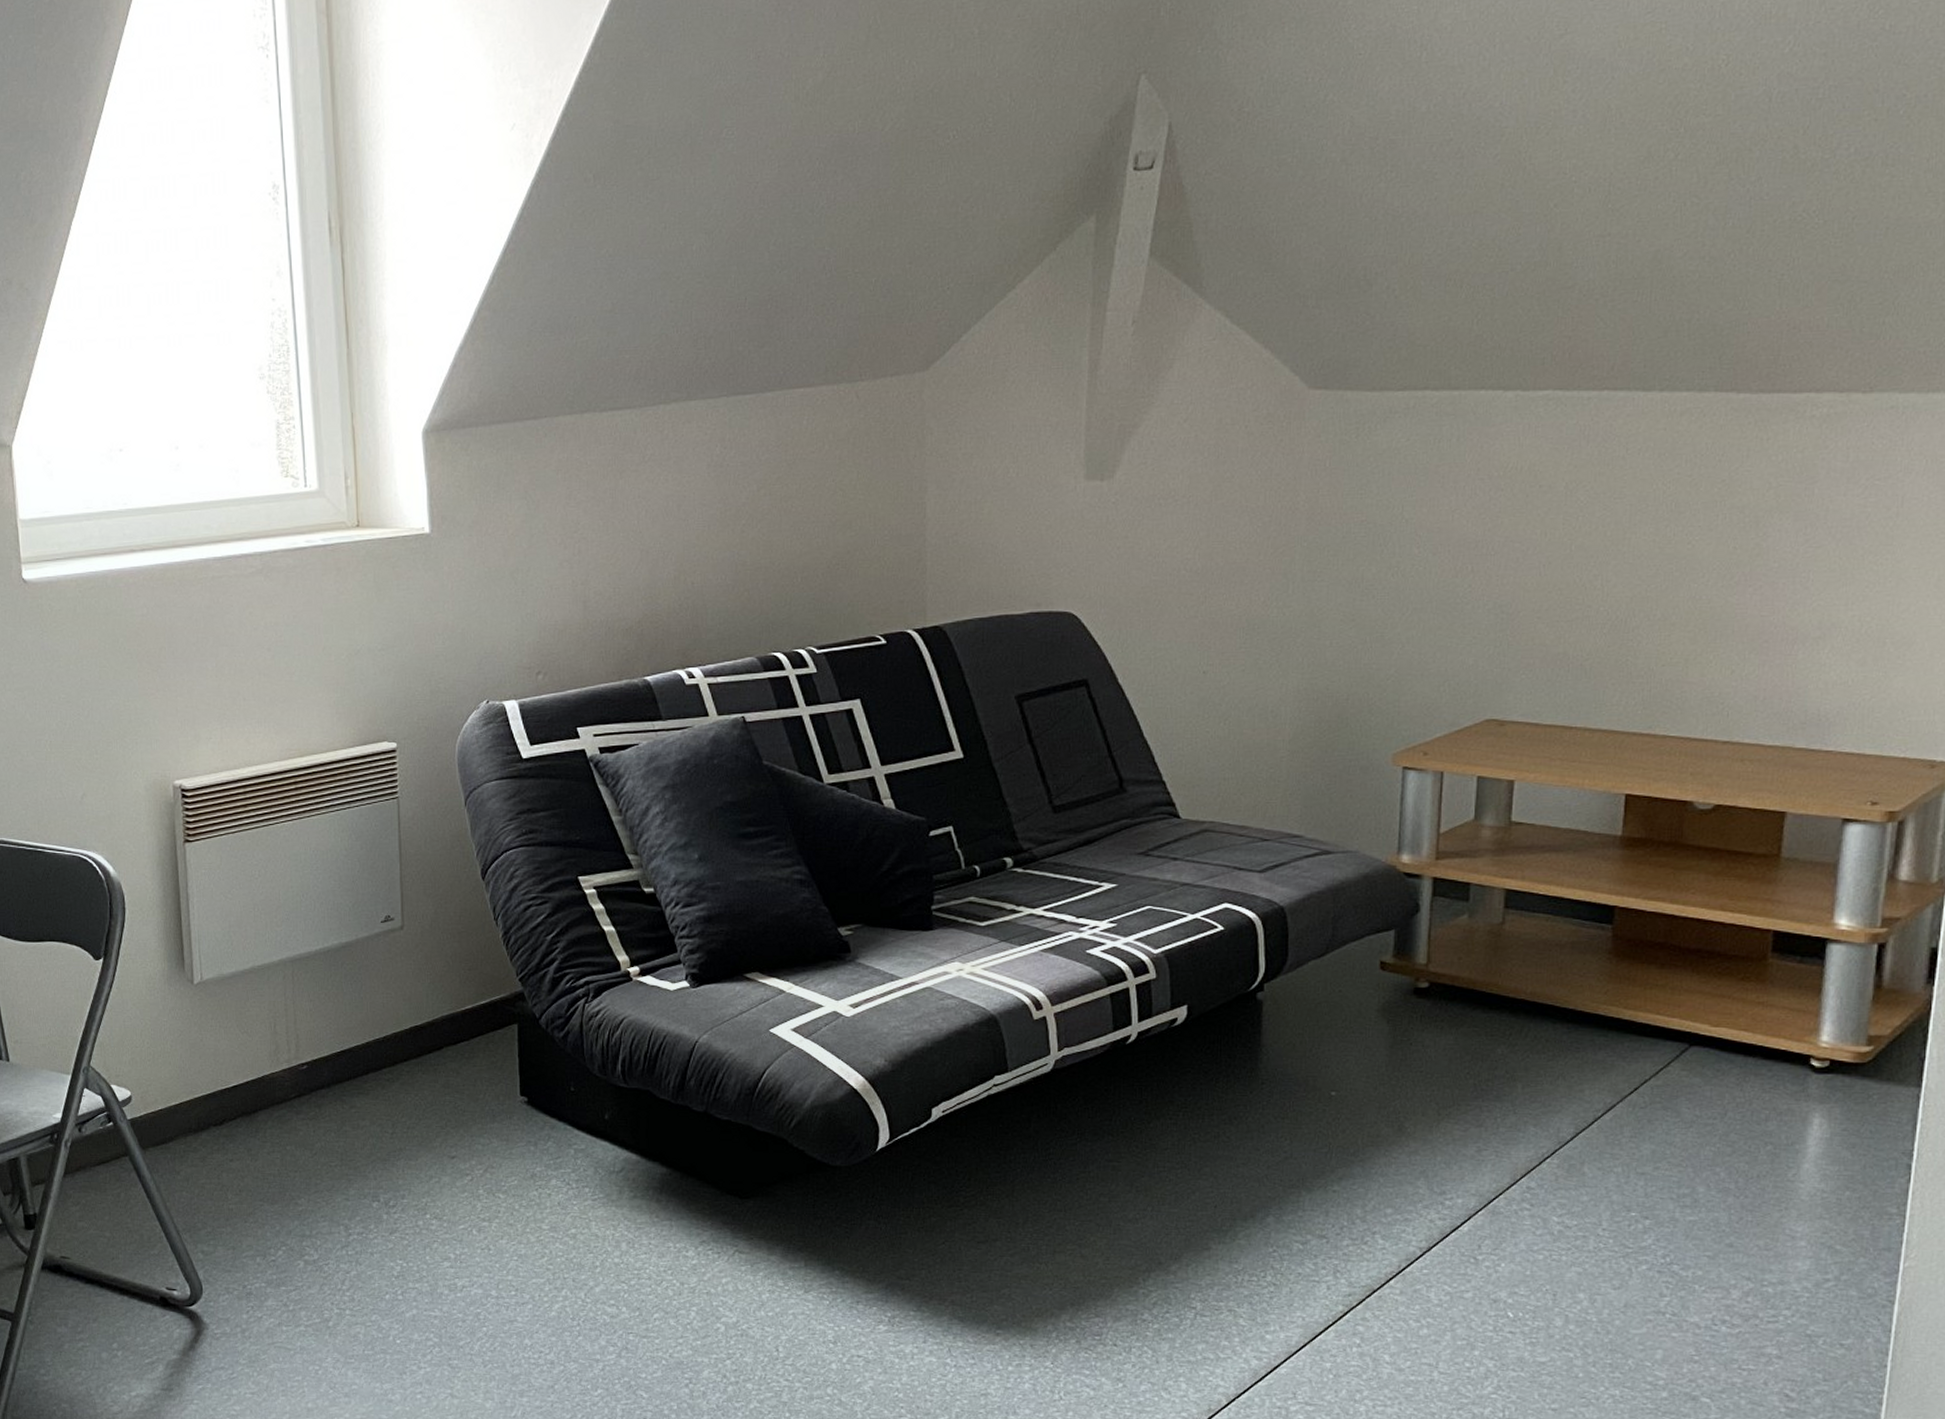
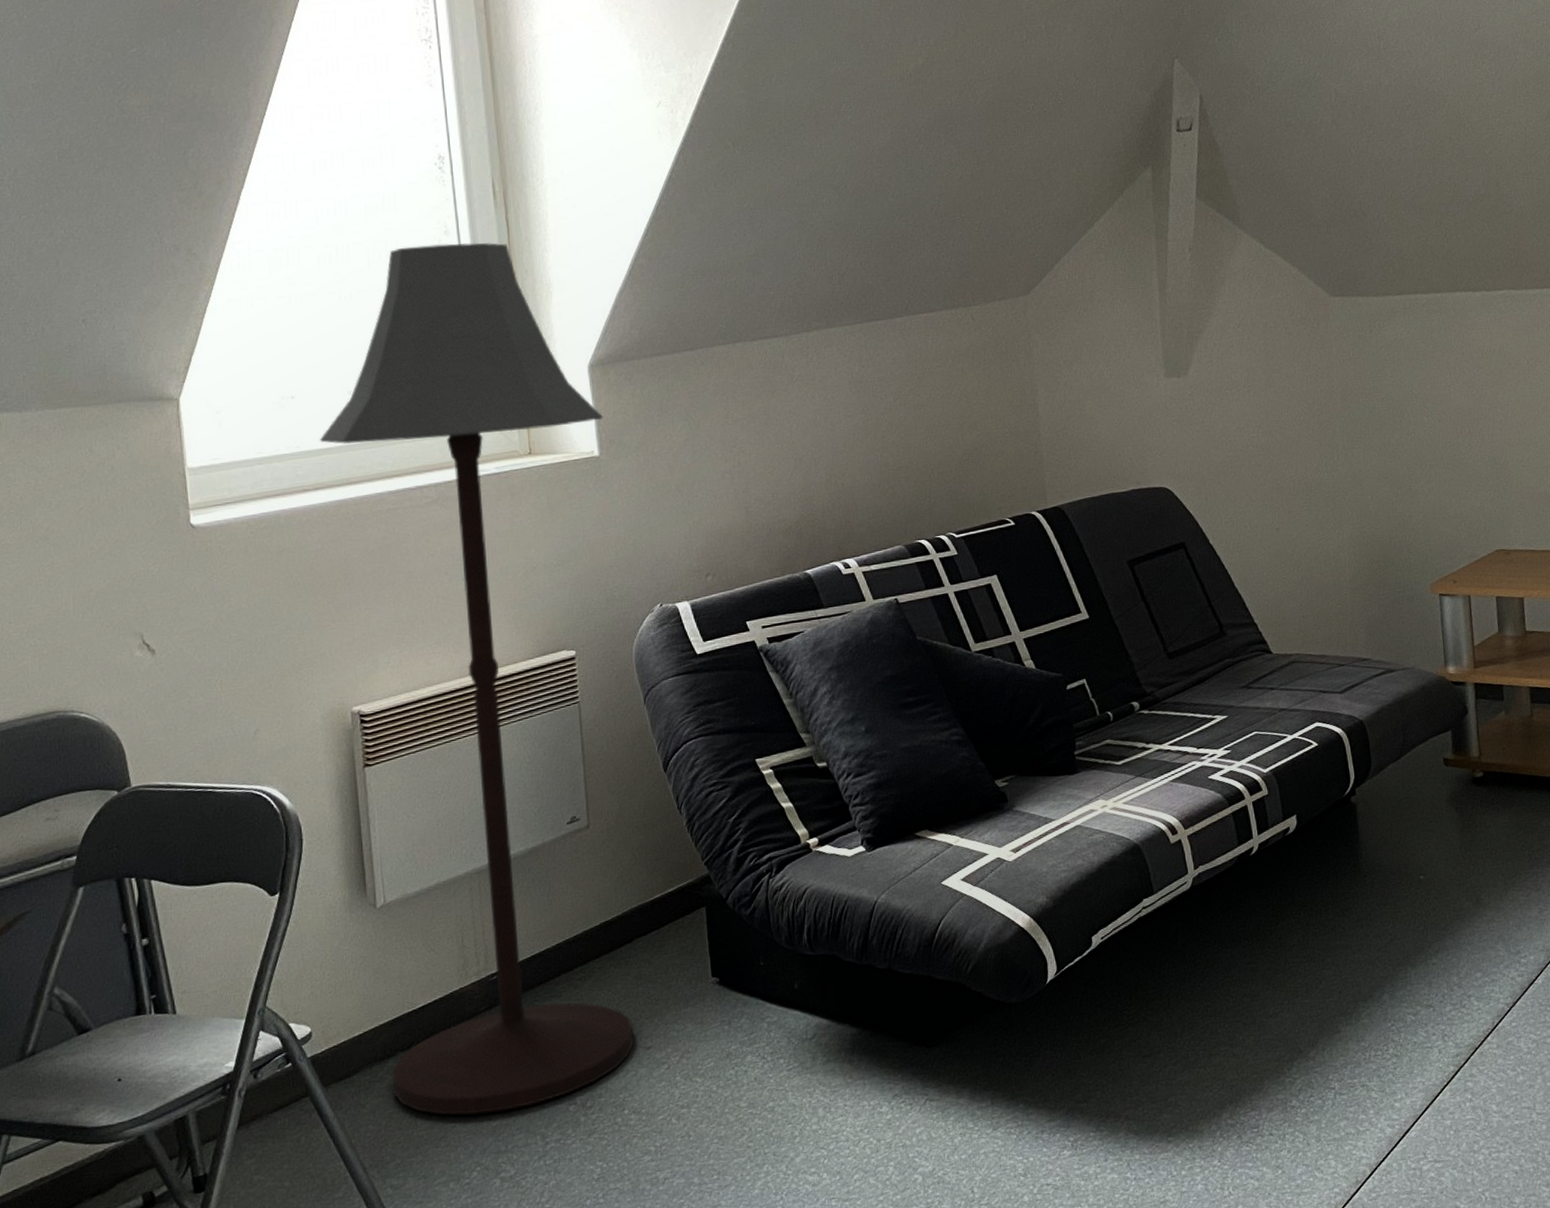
floor lamp: none [146,285,440,1198] -> present [319,242,635,1116]

